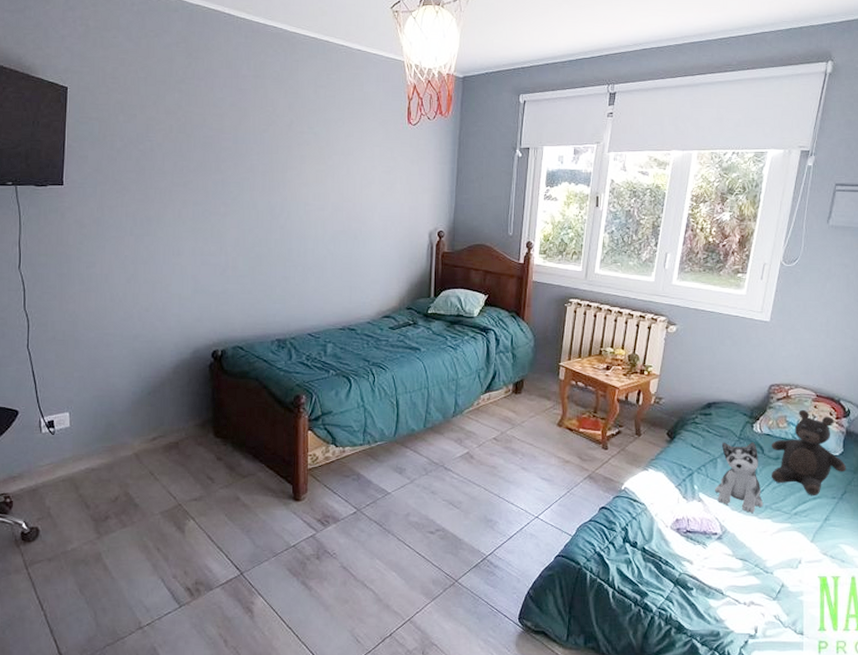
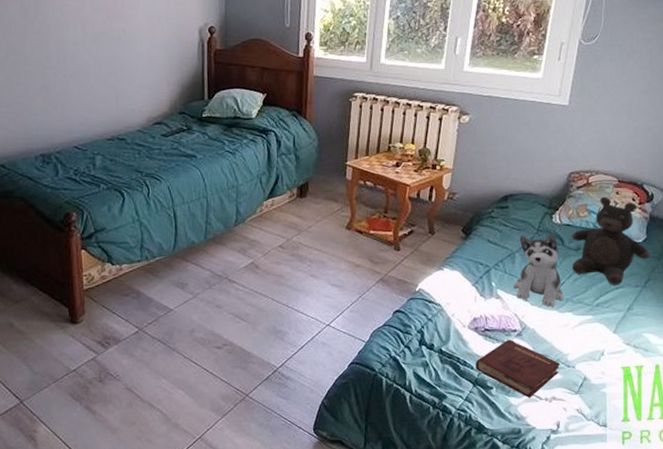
hardback book: none [676,542,759,601] -> present [475,339,560,398]

